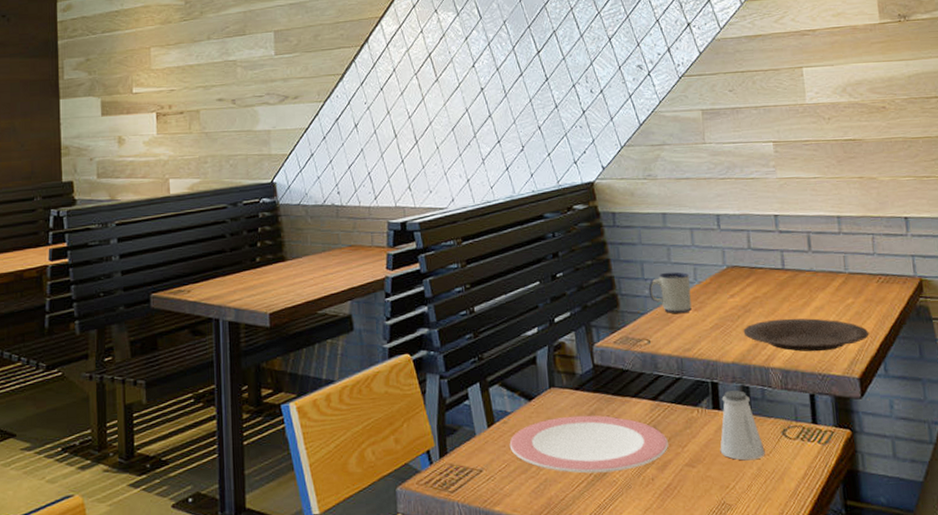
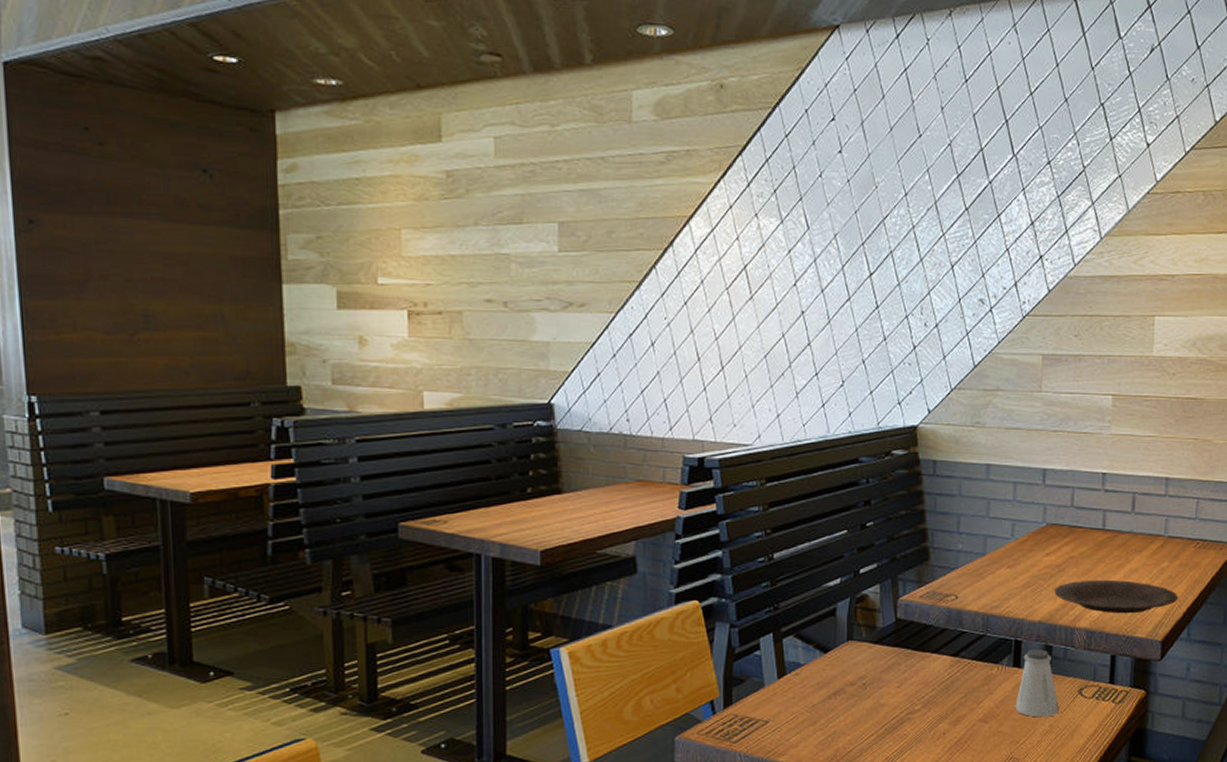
plate: present [509,415,668,473] -> none [799,669,964,727]
mug: present [648,271,692,313] -> none [962,527,1006,569]

